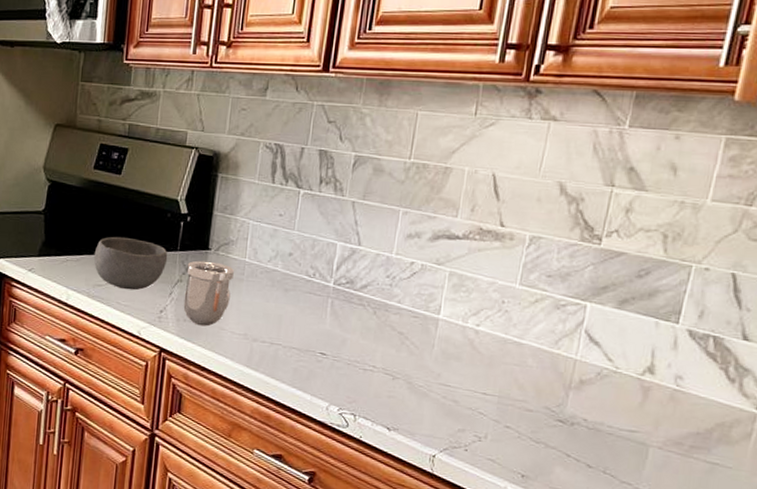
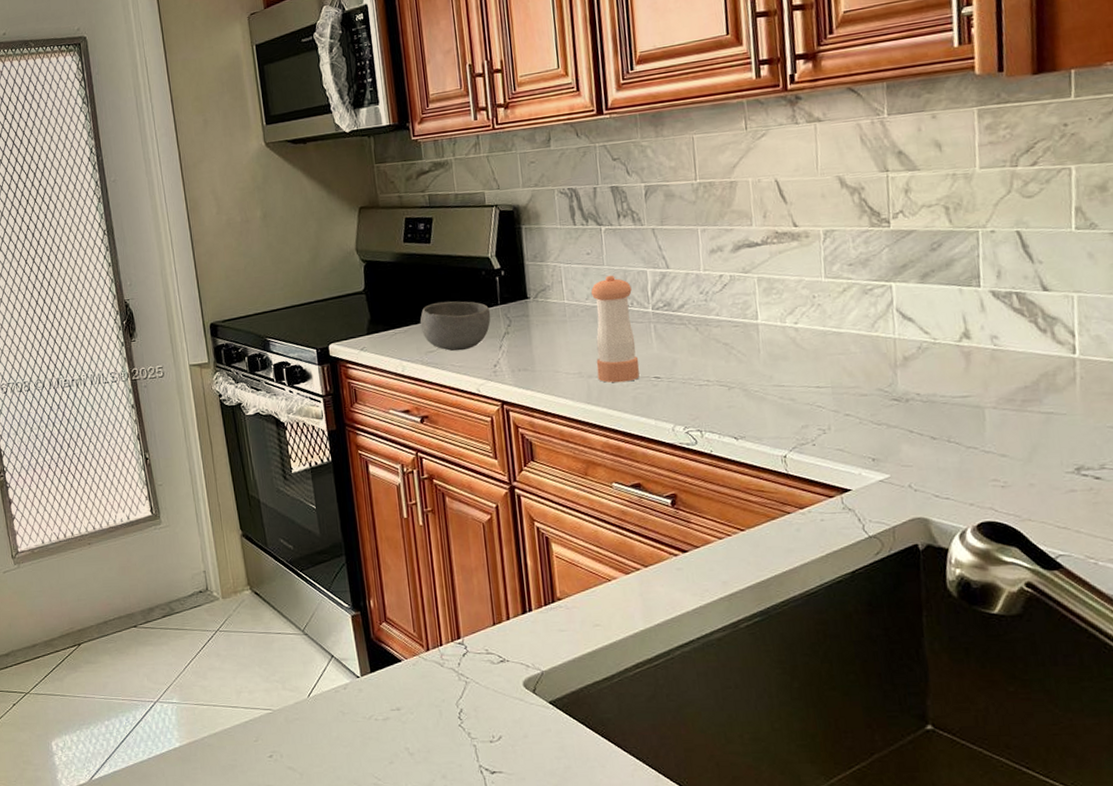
pipe fitting: present [183,260,234,327] -> none [510,309,558,373]
pepper shaker: none [262,241,318,353] -> present [591,275,640,383]

